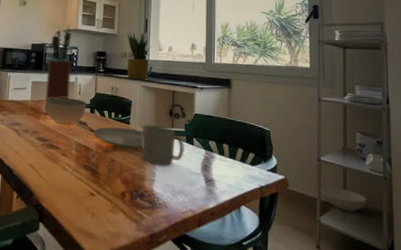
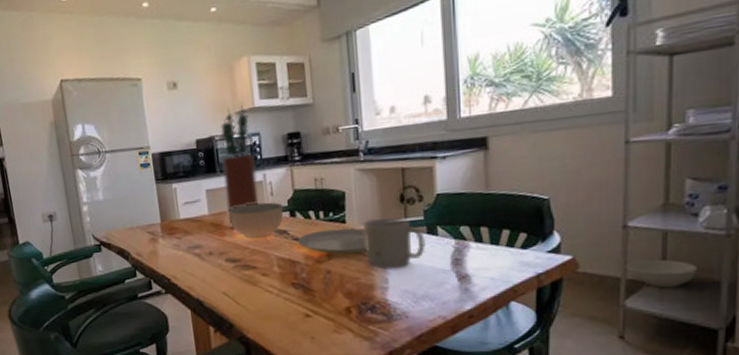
planter: present [127,31,152,80] -> none [327,91,365,163]

